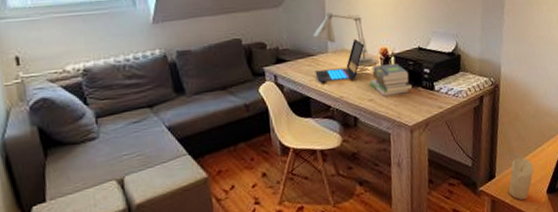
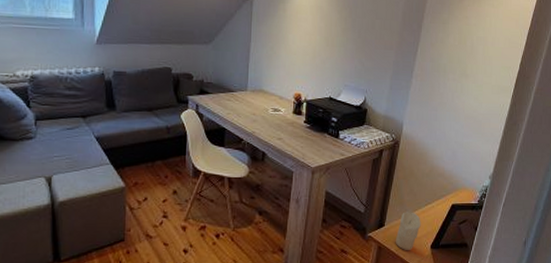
desk lamp: present [311,12,379,67] -> none [234,54,292,109]
laptop: present [315,38,365,83] -> none [233,81,281,118]
books: present [369,64,413,96] -> none [280,109,320,138]

